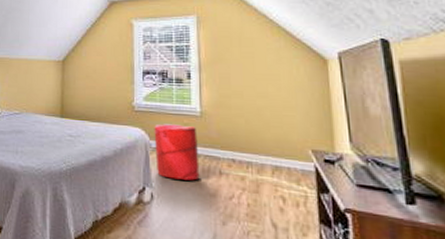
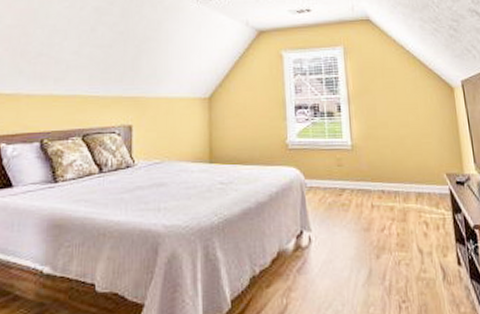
laundry hamper: present [154,124,200,181] -> none [308,160,354,218]

